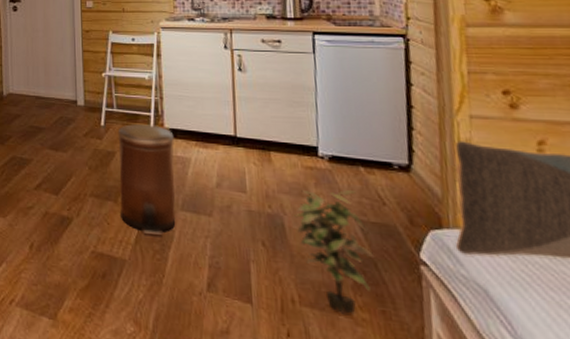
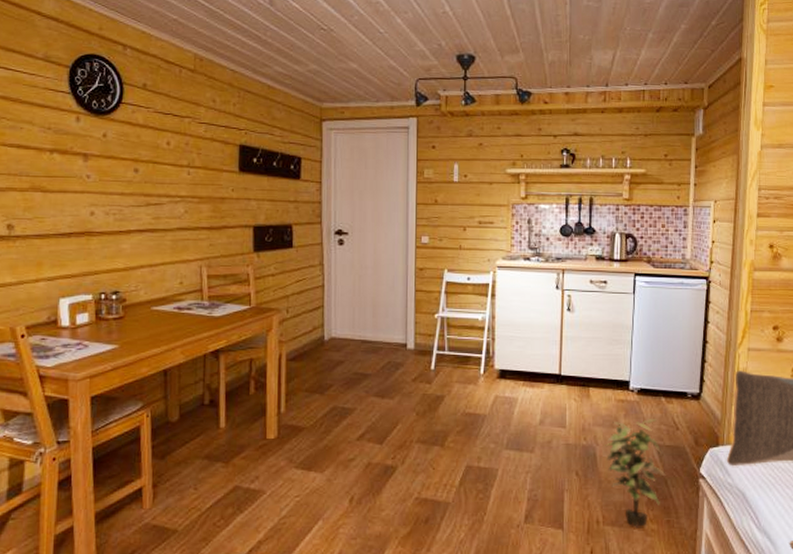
pedal bin: present [118,124,176,236] -> none [447,367,503,476]

